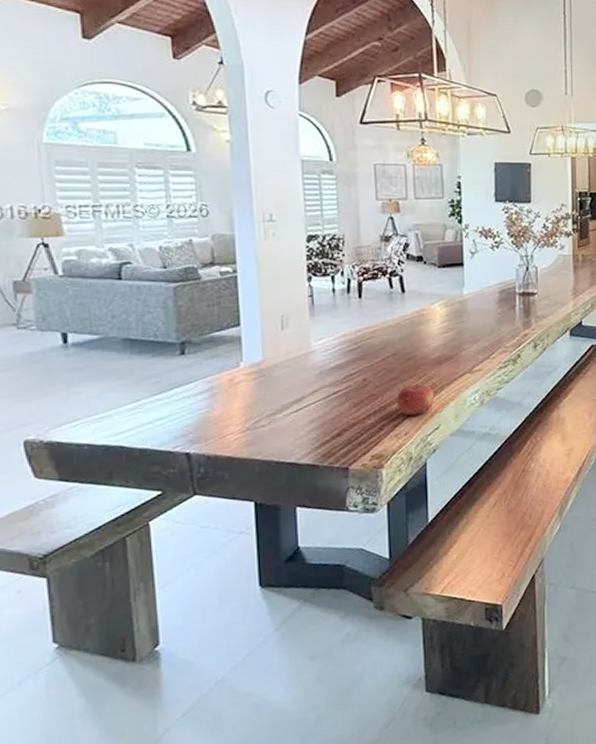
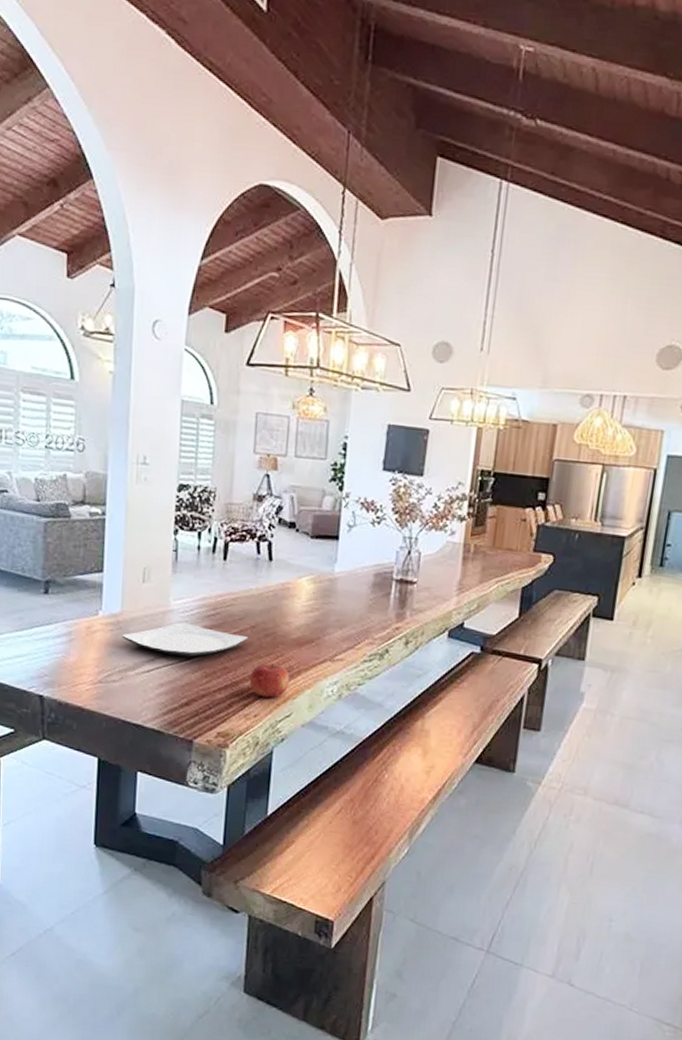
plate: none [266,360,391,392] -> present [122,622,249,657]

